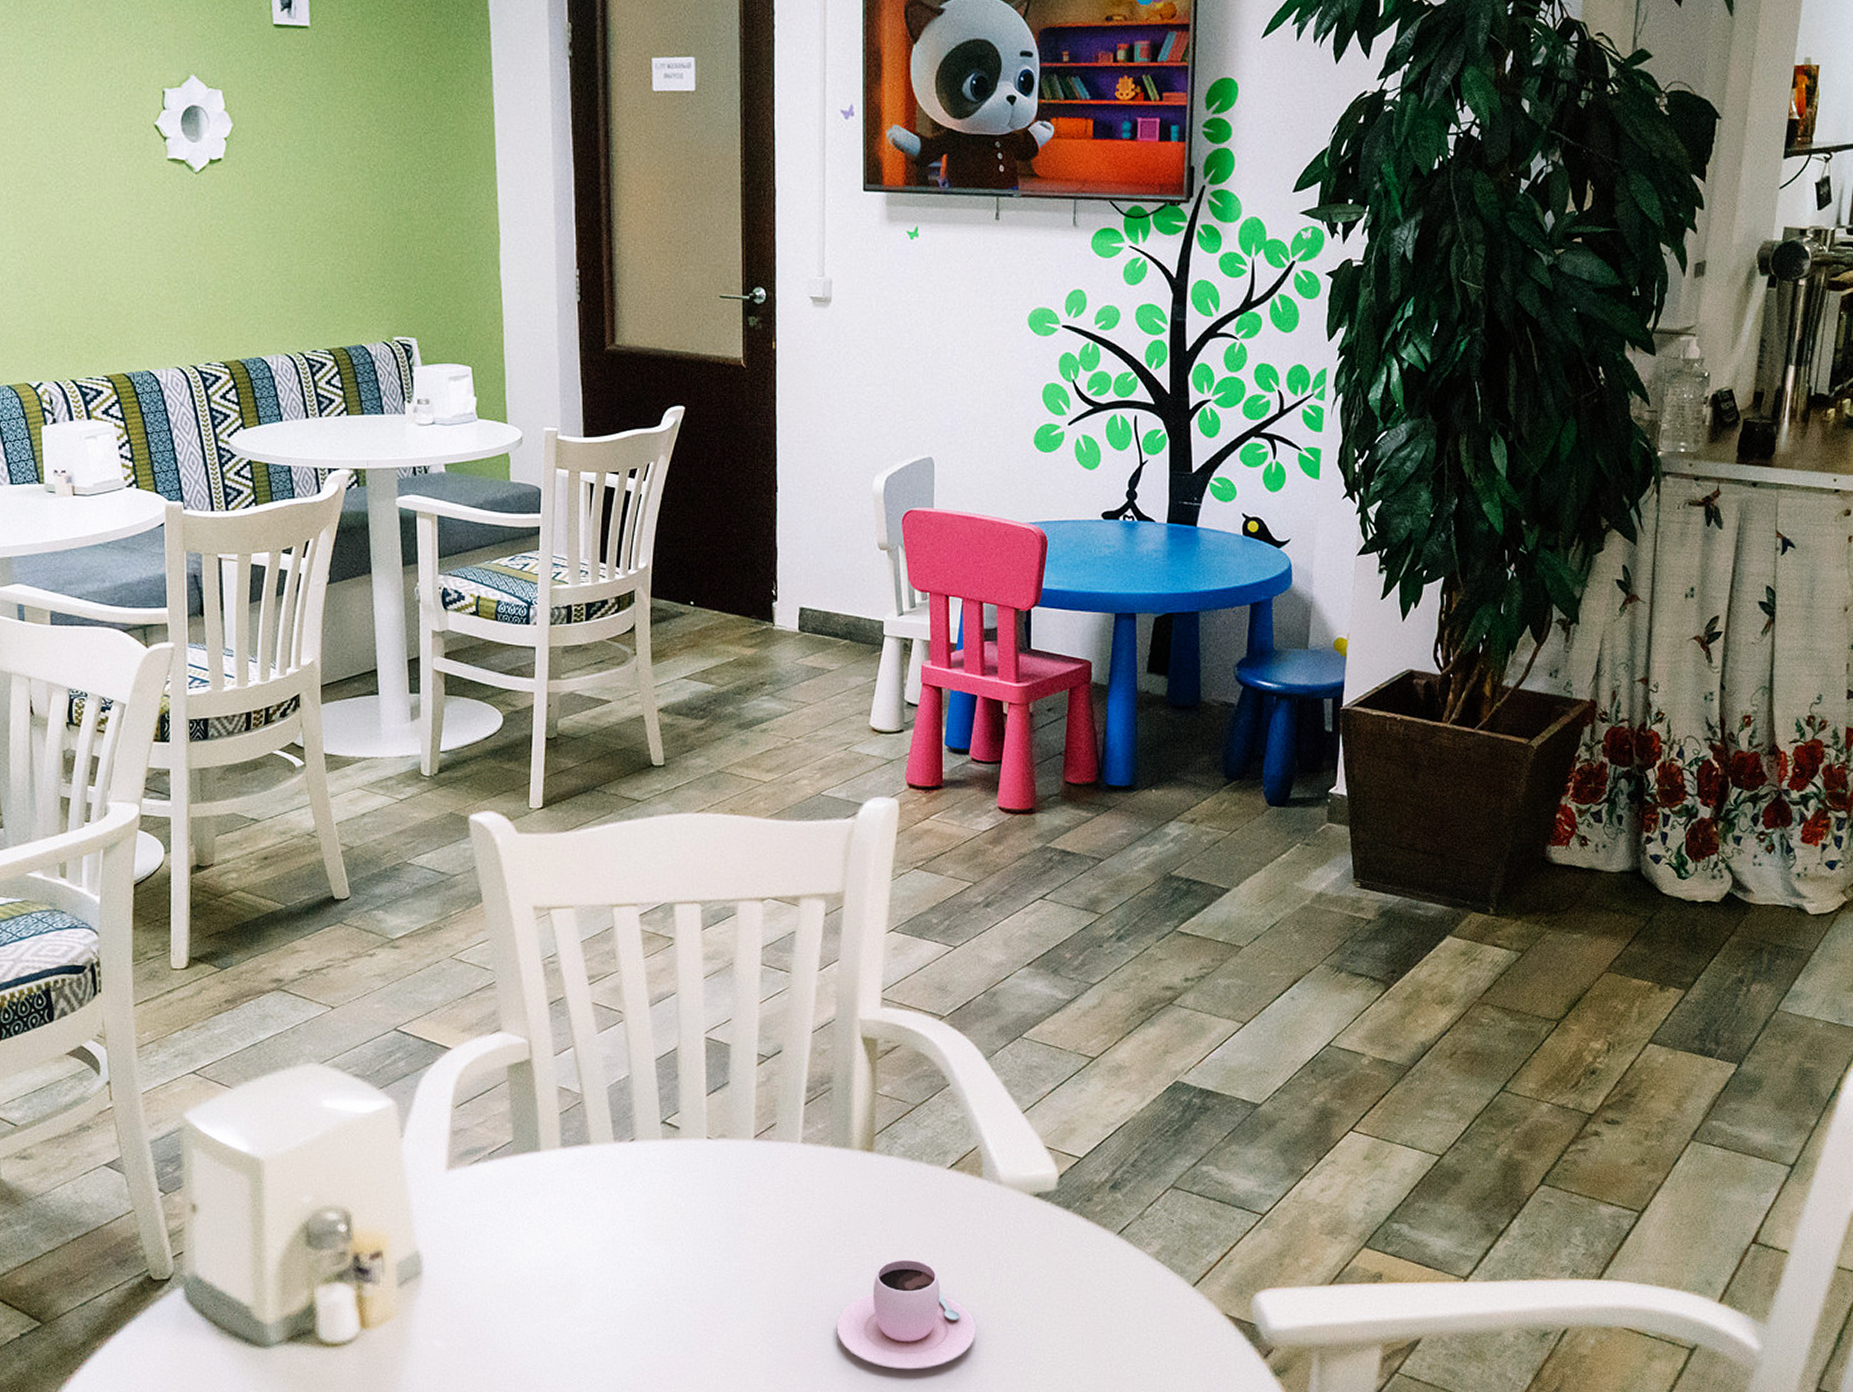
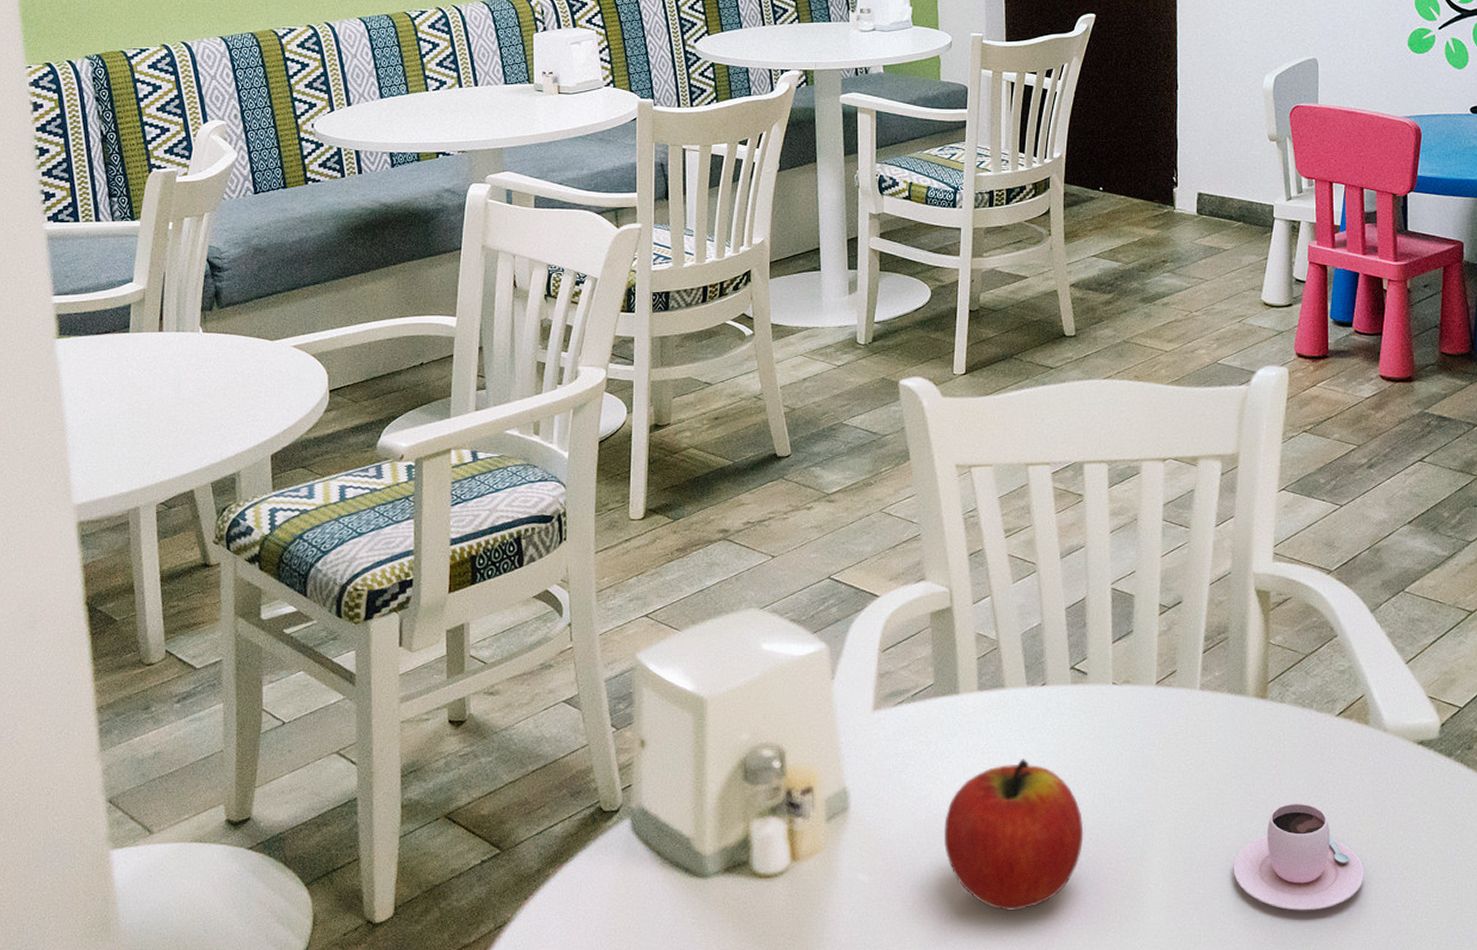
apple: none [526,1218,677,1375] -> present [945,759,1084,911]

